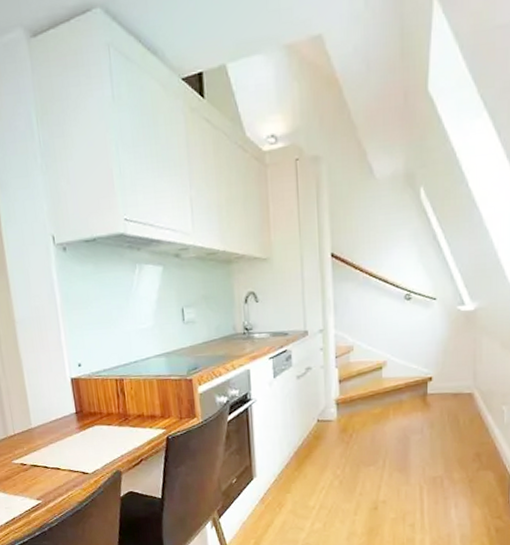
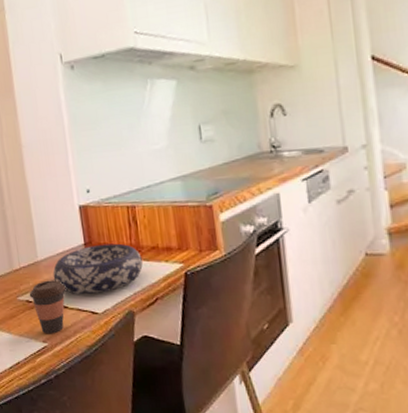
coffee cup: none [23,445,59,493] -> present [29,280,66,334]
decorative bowl: none [46,412,130,458] -> present [52,243,143,295]

